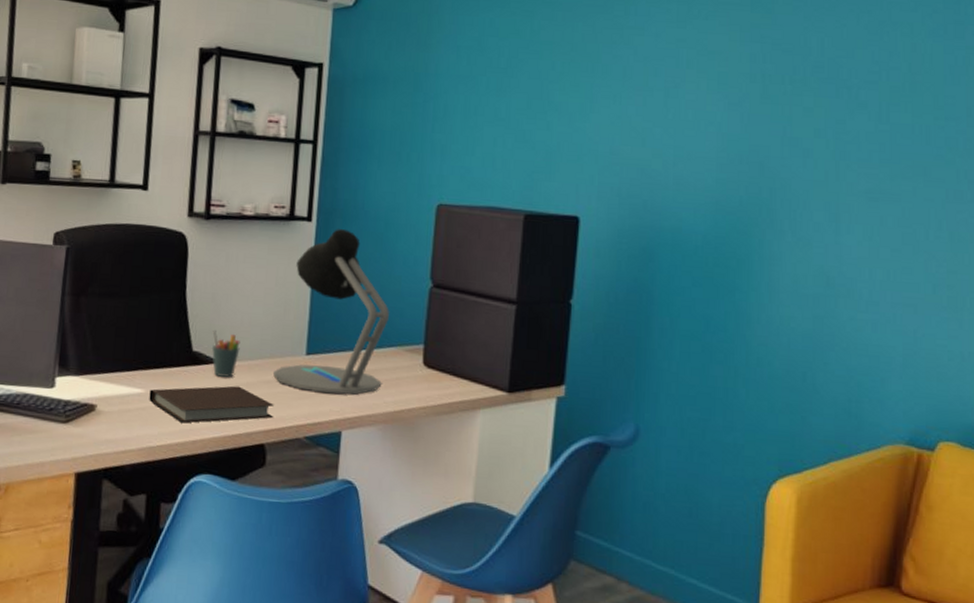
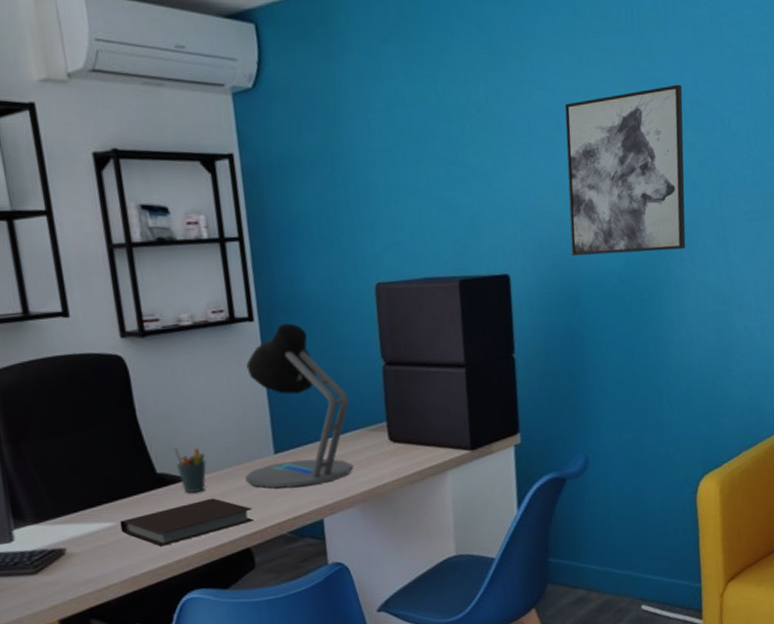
wall art: none [652,45,805,220] -> present [564,84,686,256]

